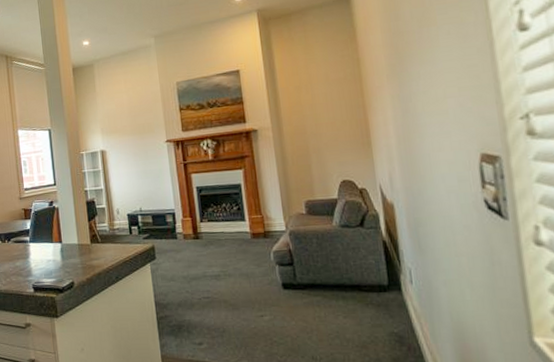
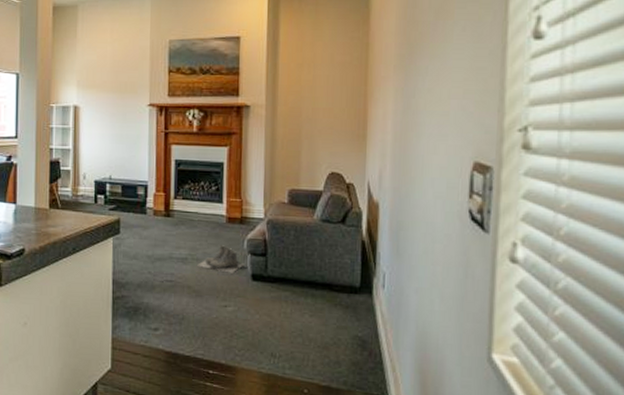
boots: none [230,259,274,285] -> present [197,245,245,273]

